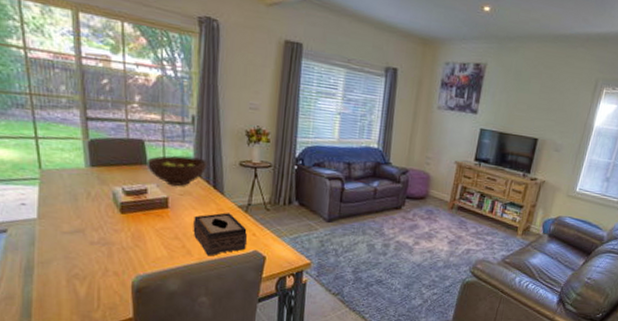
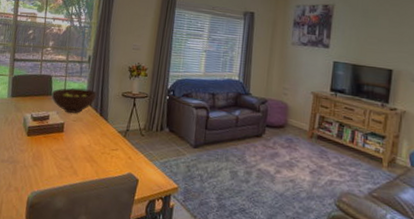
tissue box: present [193,212,248,256] -> none [80,137,125,177]

